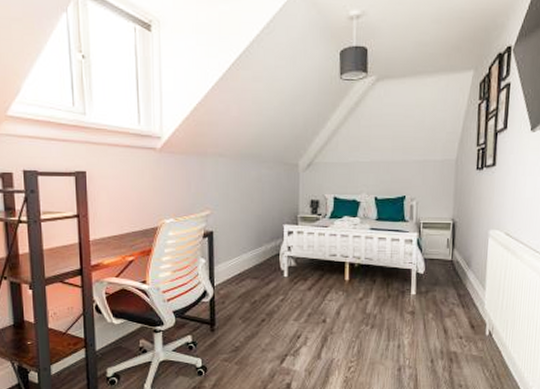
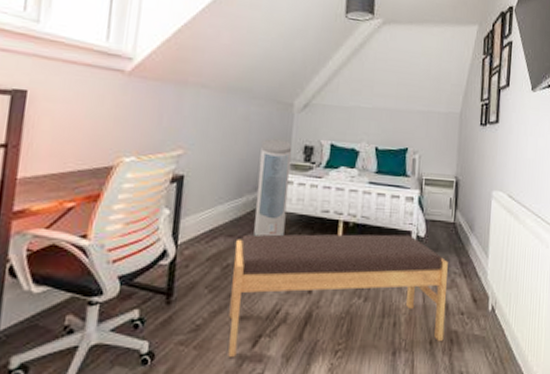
bench: none [259,272,447,370] -> present [228,234,448,357]
air purifier: none [273,196,300,278] -> present [254,139,292,237]

